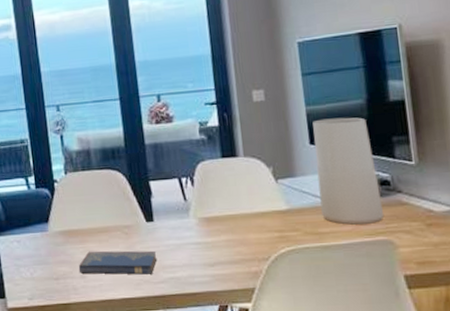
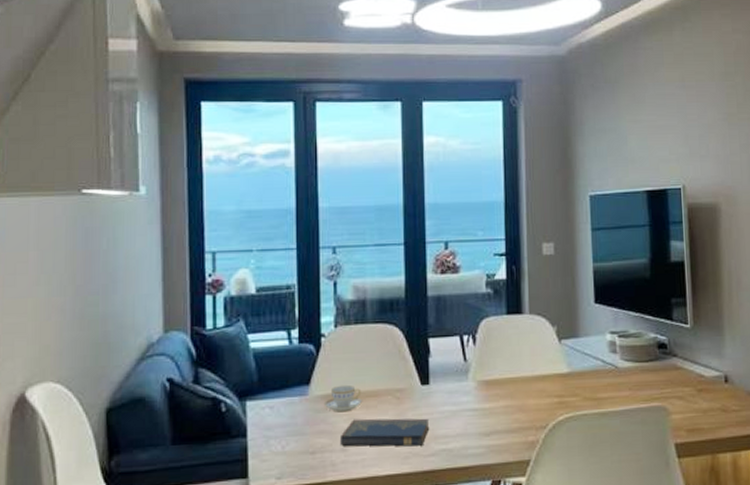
teacup: none [62,222,96,246] -> present [323,384,363,413]
vase: present [312,117,385,225] -> none [598,276,660,390]

